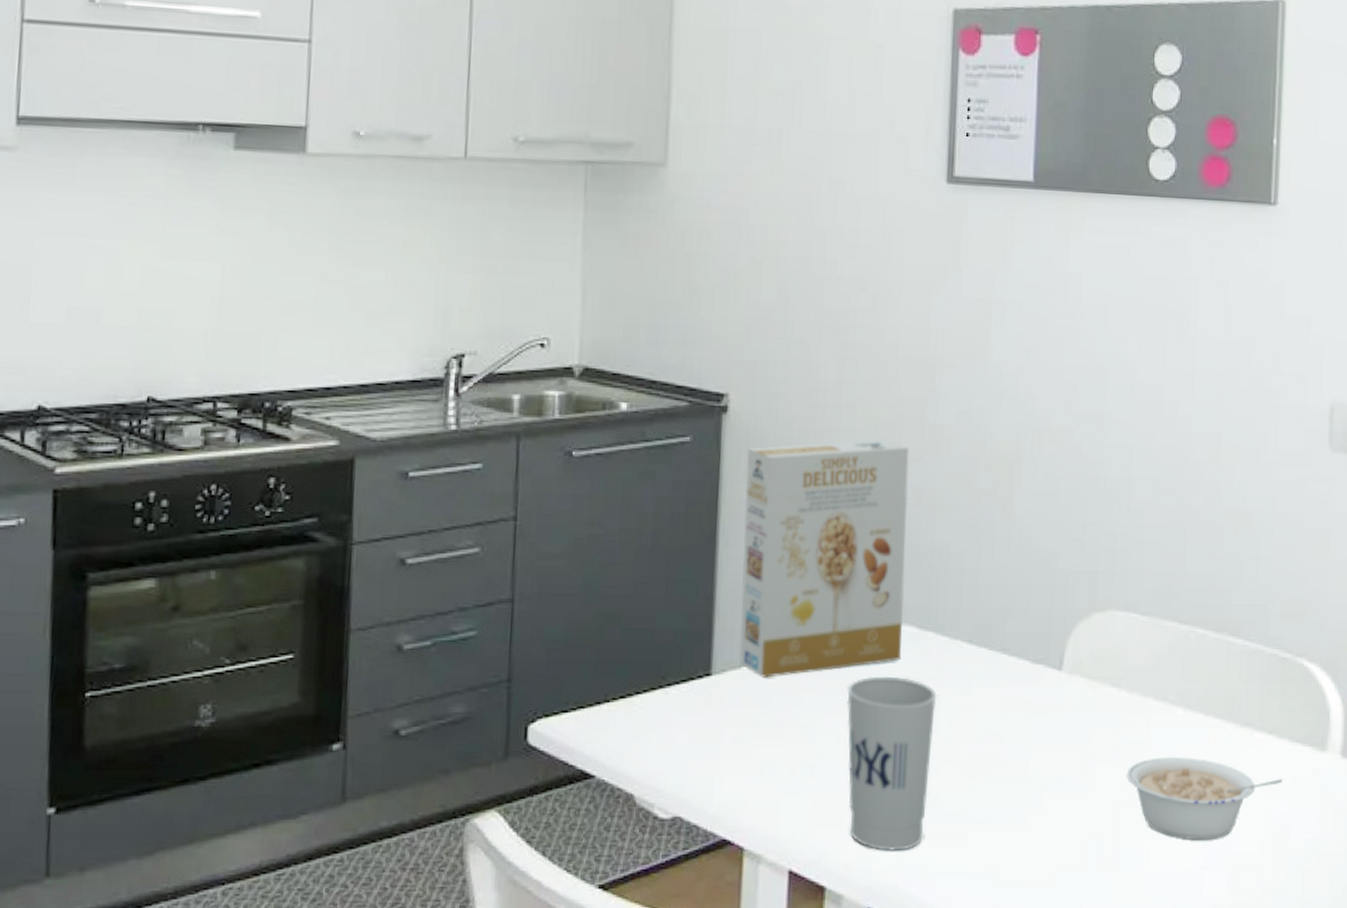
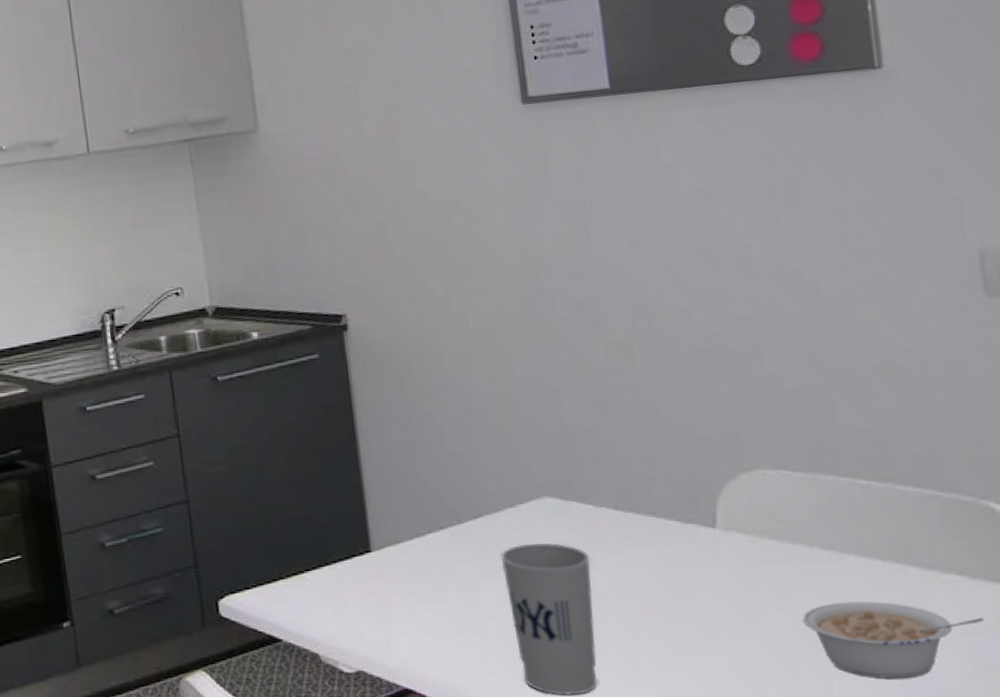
cereal box: present [738,439,910,678] -> none [371,337,549,551]

